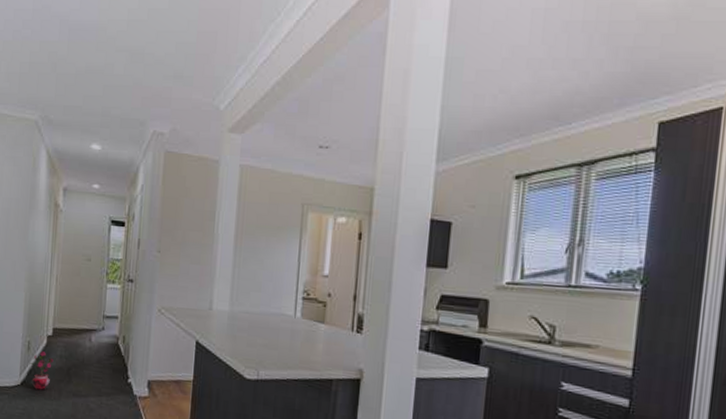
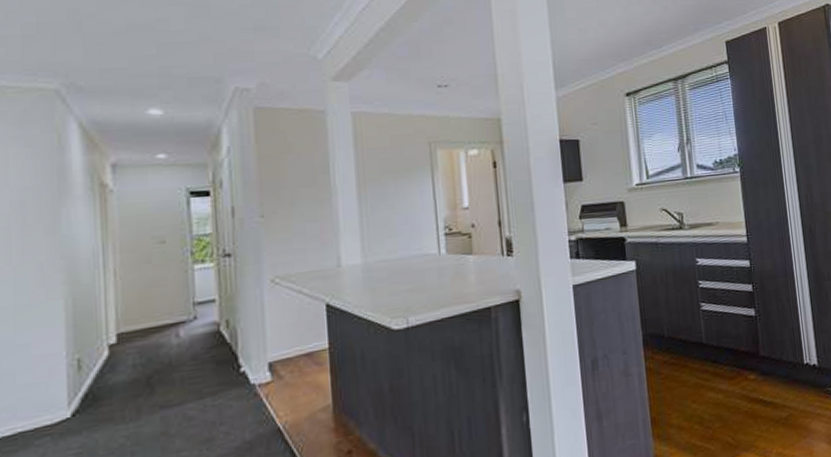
potted plant: present [29,351,54,391] -> none [83,366,123,417]

